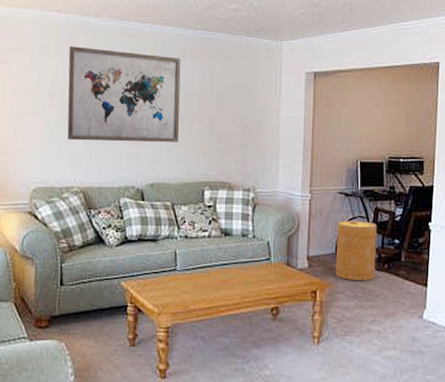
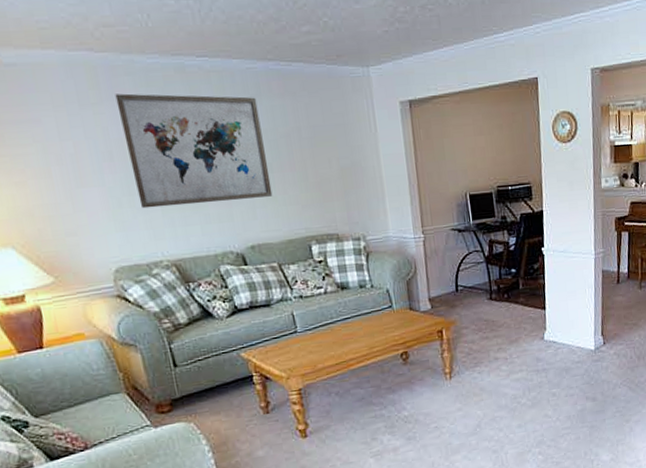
basket: present [335,221,377,281] -> none [454,255,497,315]

